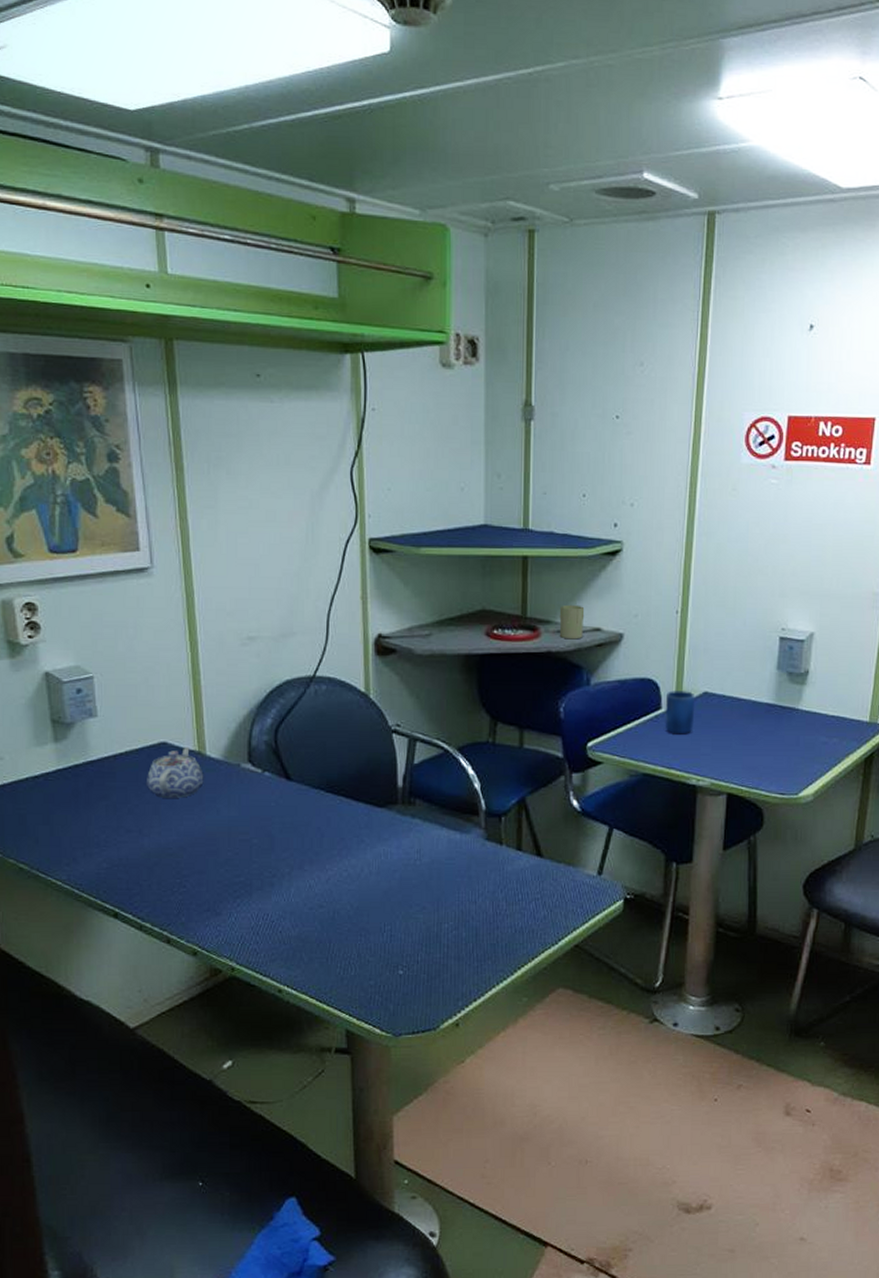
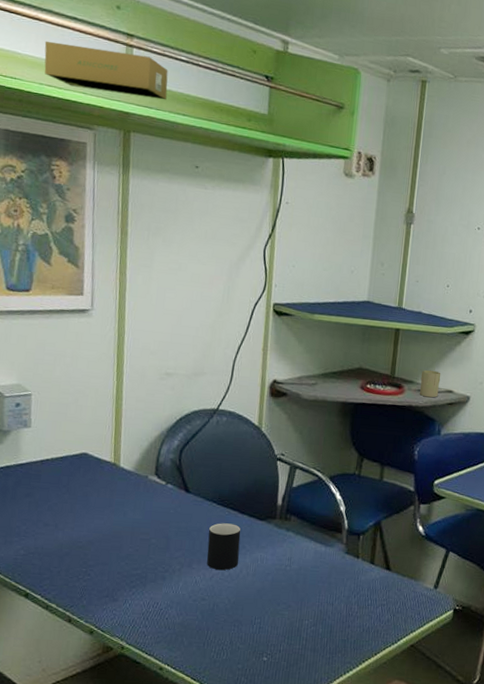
box: none [57,235,212,294] -> present [44,40,168,100]
teapot: present [145,747,204,798] -> none [65,458,117,500]
cup: none [319,814,359,870] -> present [207,523,241,570]

